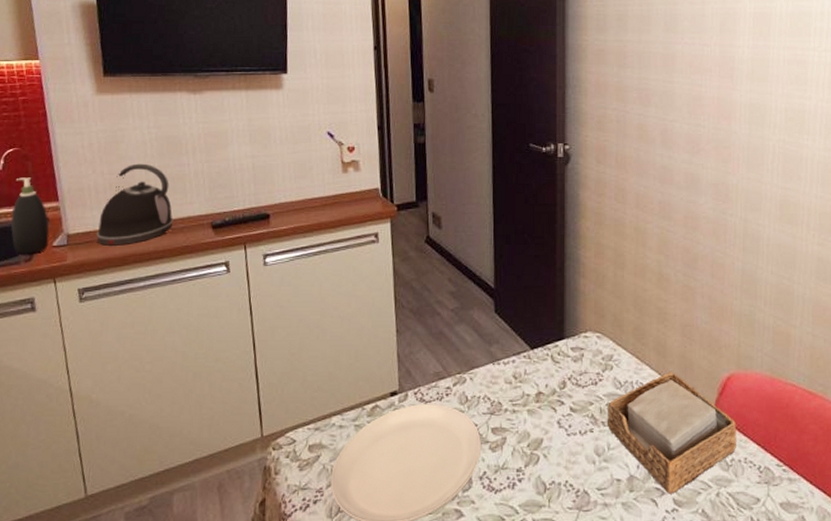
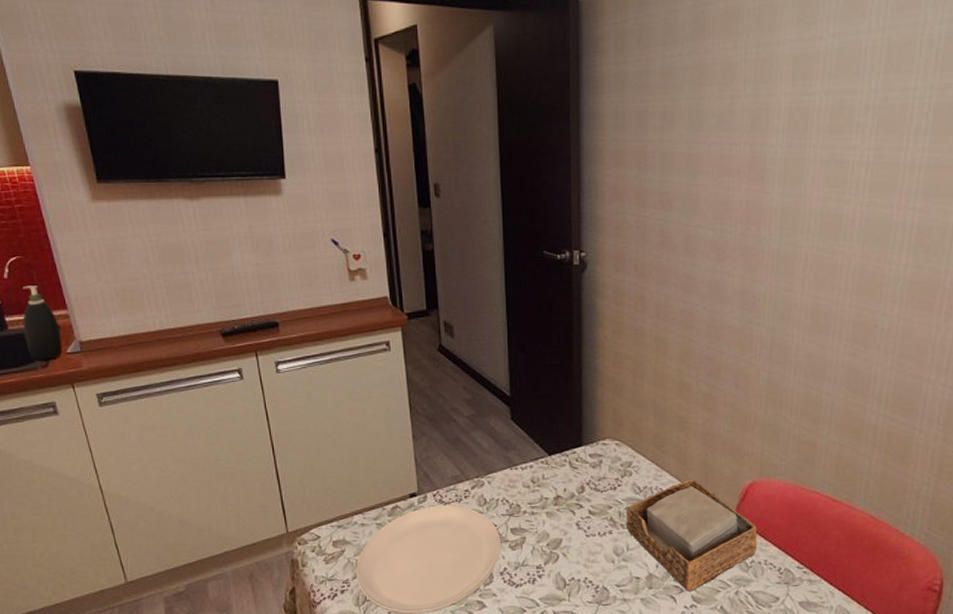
kettle: present [96,163,175,246] -> none [107,271,184,353]

